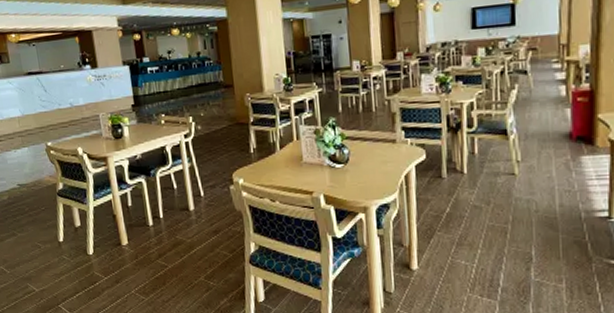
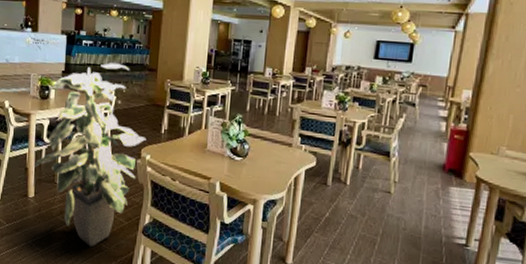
indoor plant: none [121,85,236,287] -> present [33,62,146,247]

